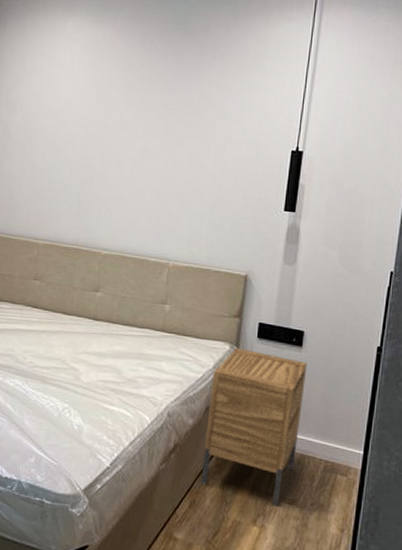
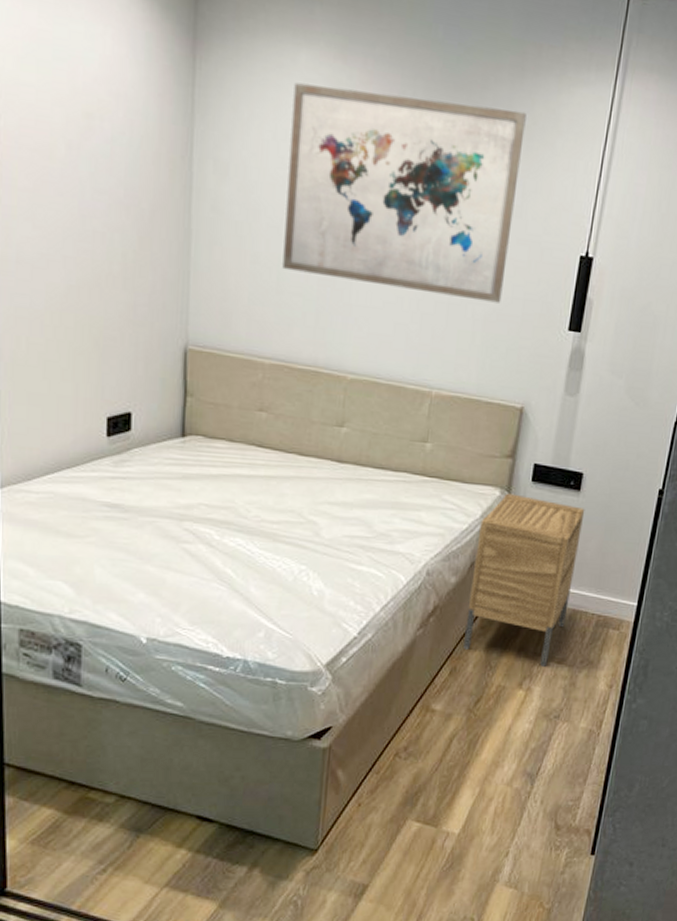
wall art: none [53,42,241,191] -> present [282,82,527,303]

